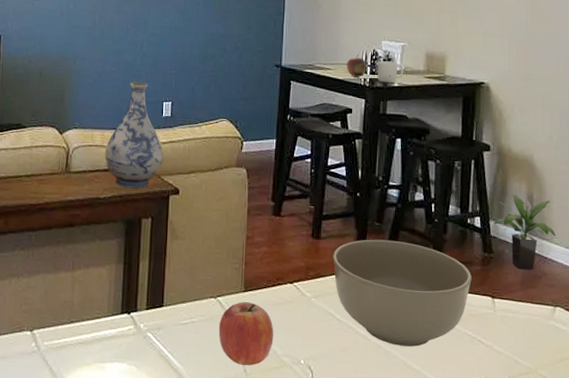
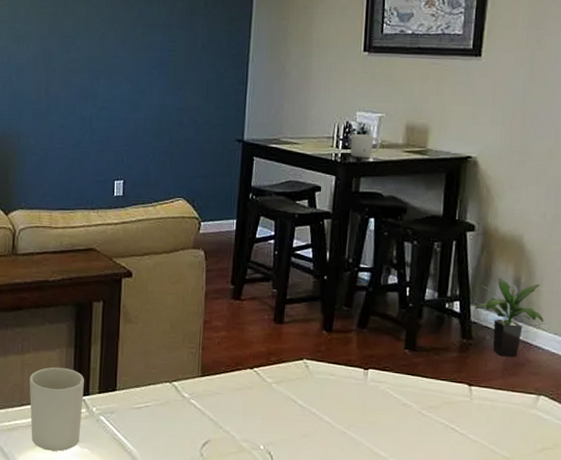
mug: none [79,283,132,369] -> present [29,367,84,451]
vase: present [104,81,164,189] -> none [52,158,115,271]
fruit: present [218,302,274,366] -> none [174,387,232,450]
bowl: present [332,239,472,347] -> none [296,324,447,434]
fruit: present [347,54,366,77] -> none [316,127,338,152]

